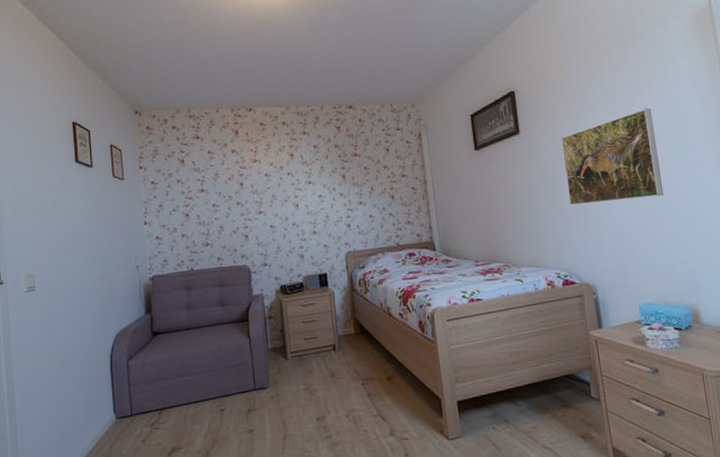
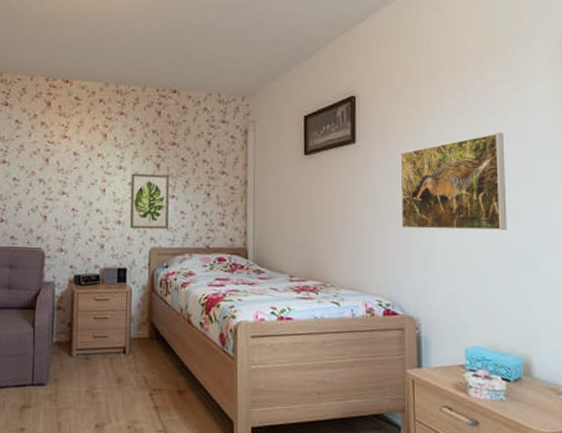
wall art: none [320,183,361,237] -> present [130,173,170,229]

